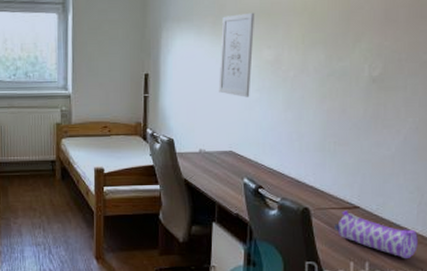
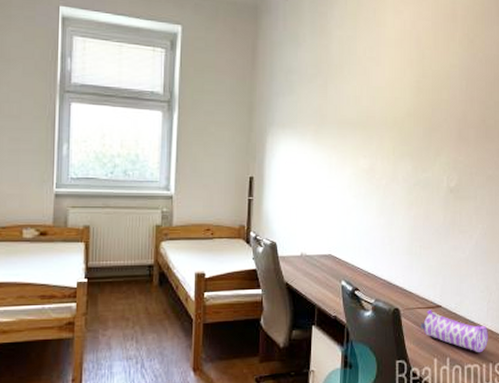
wall art: present [219,12,255,98] -> none [319,124,353,203]

